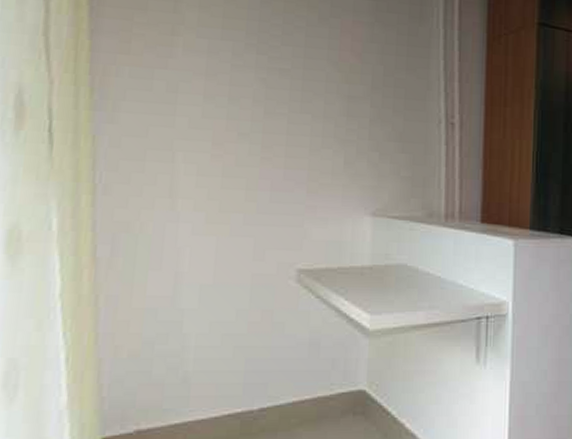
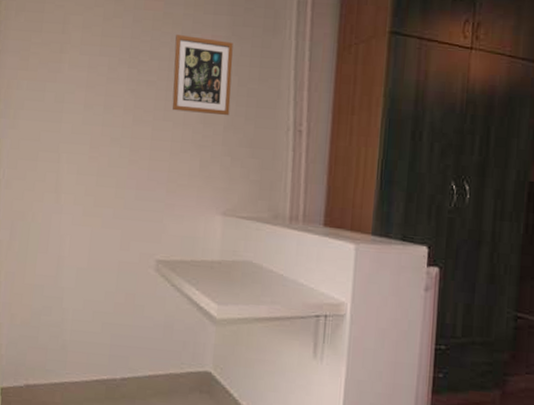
picture frame: none [310,19,377,108] -> present [172,35,233,116]

